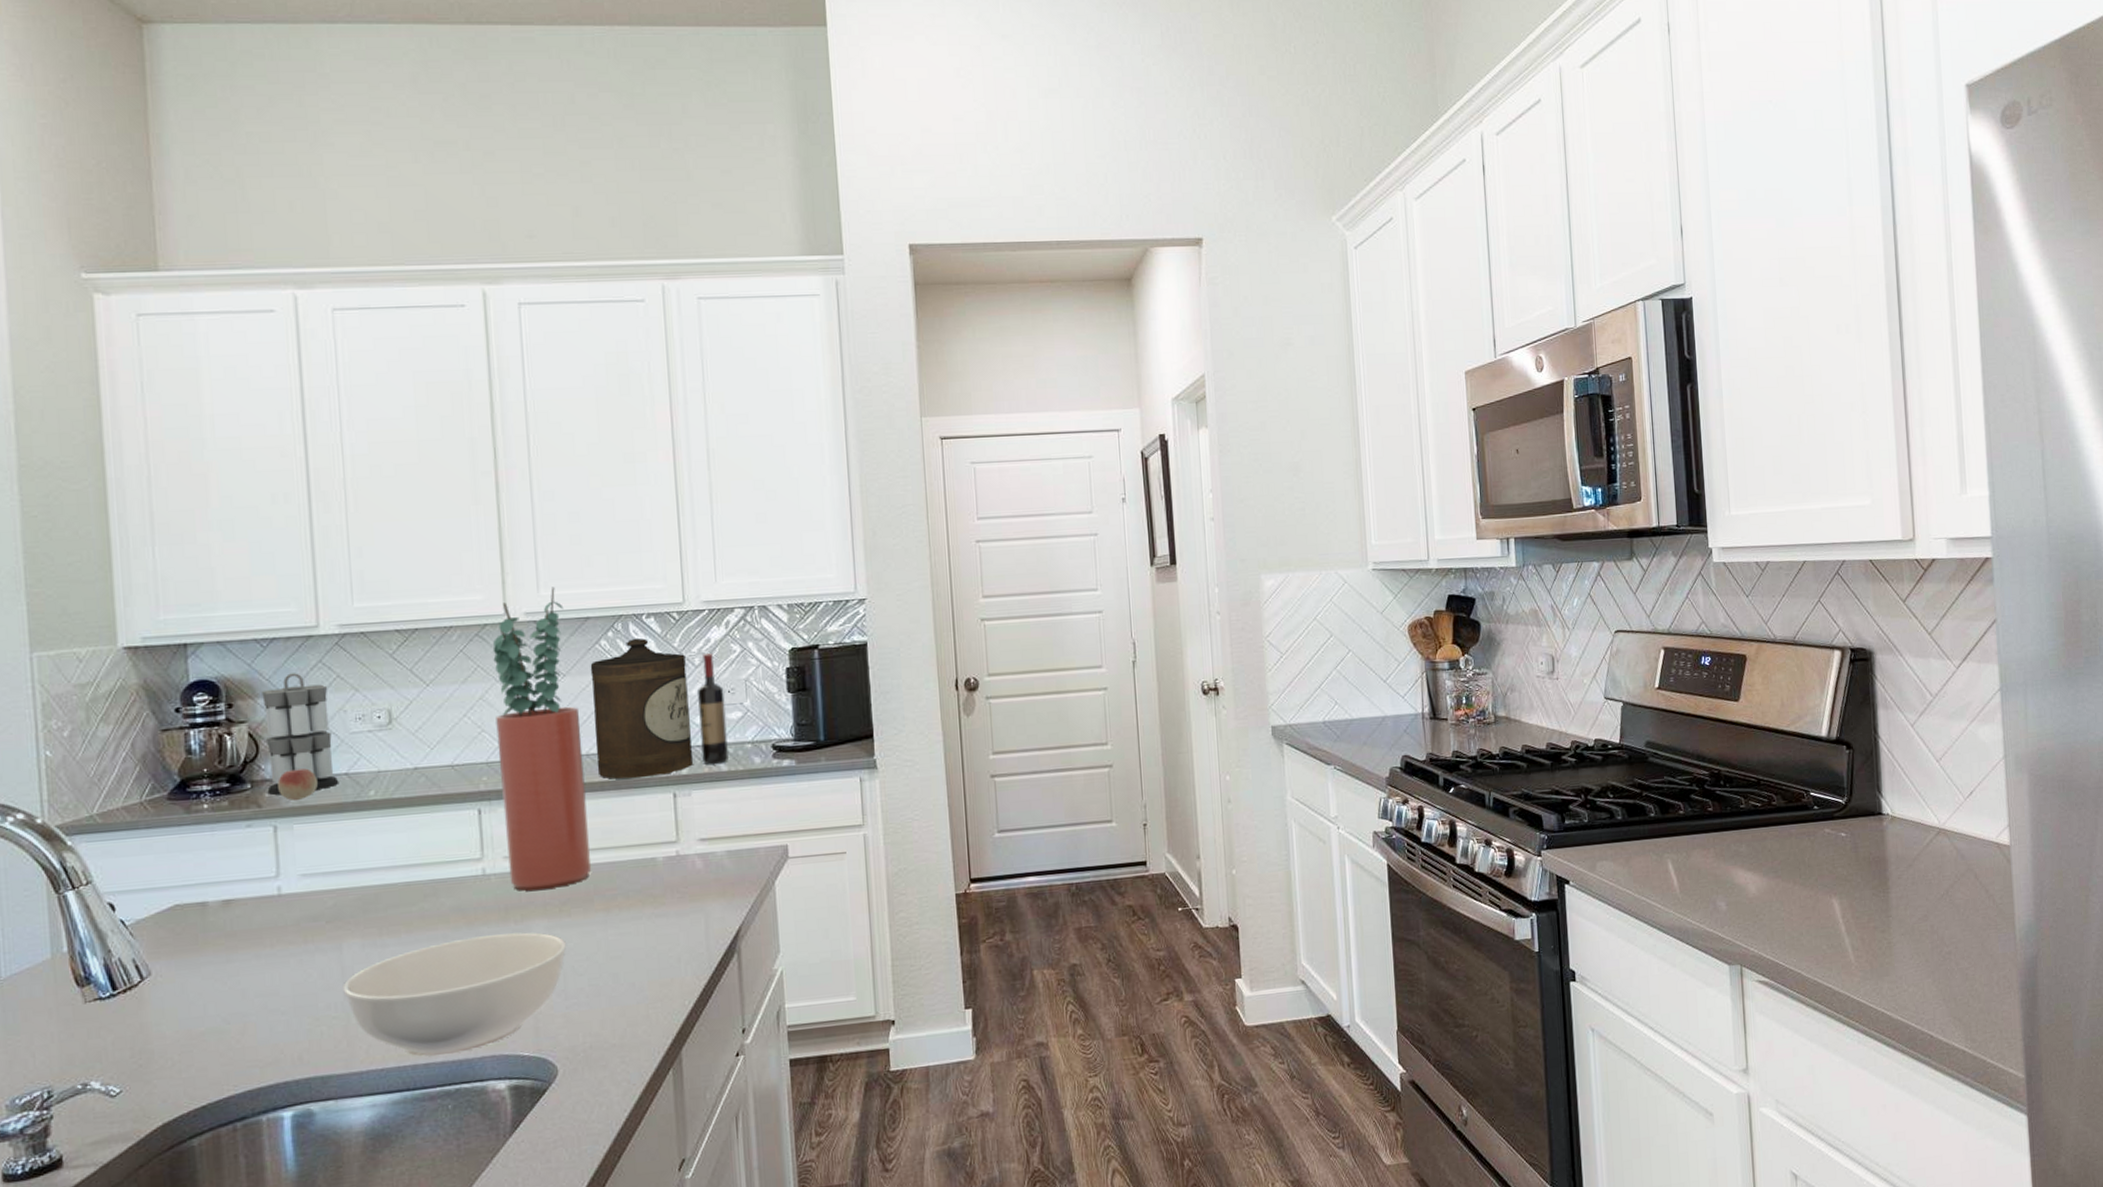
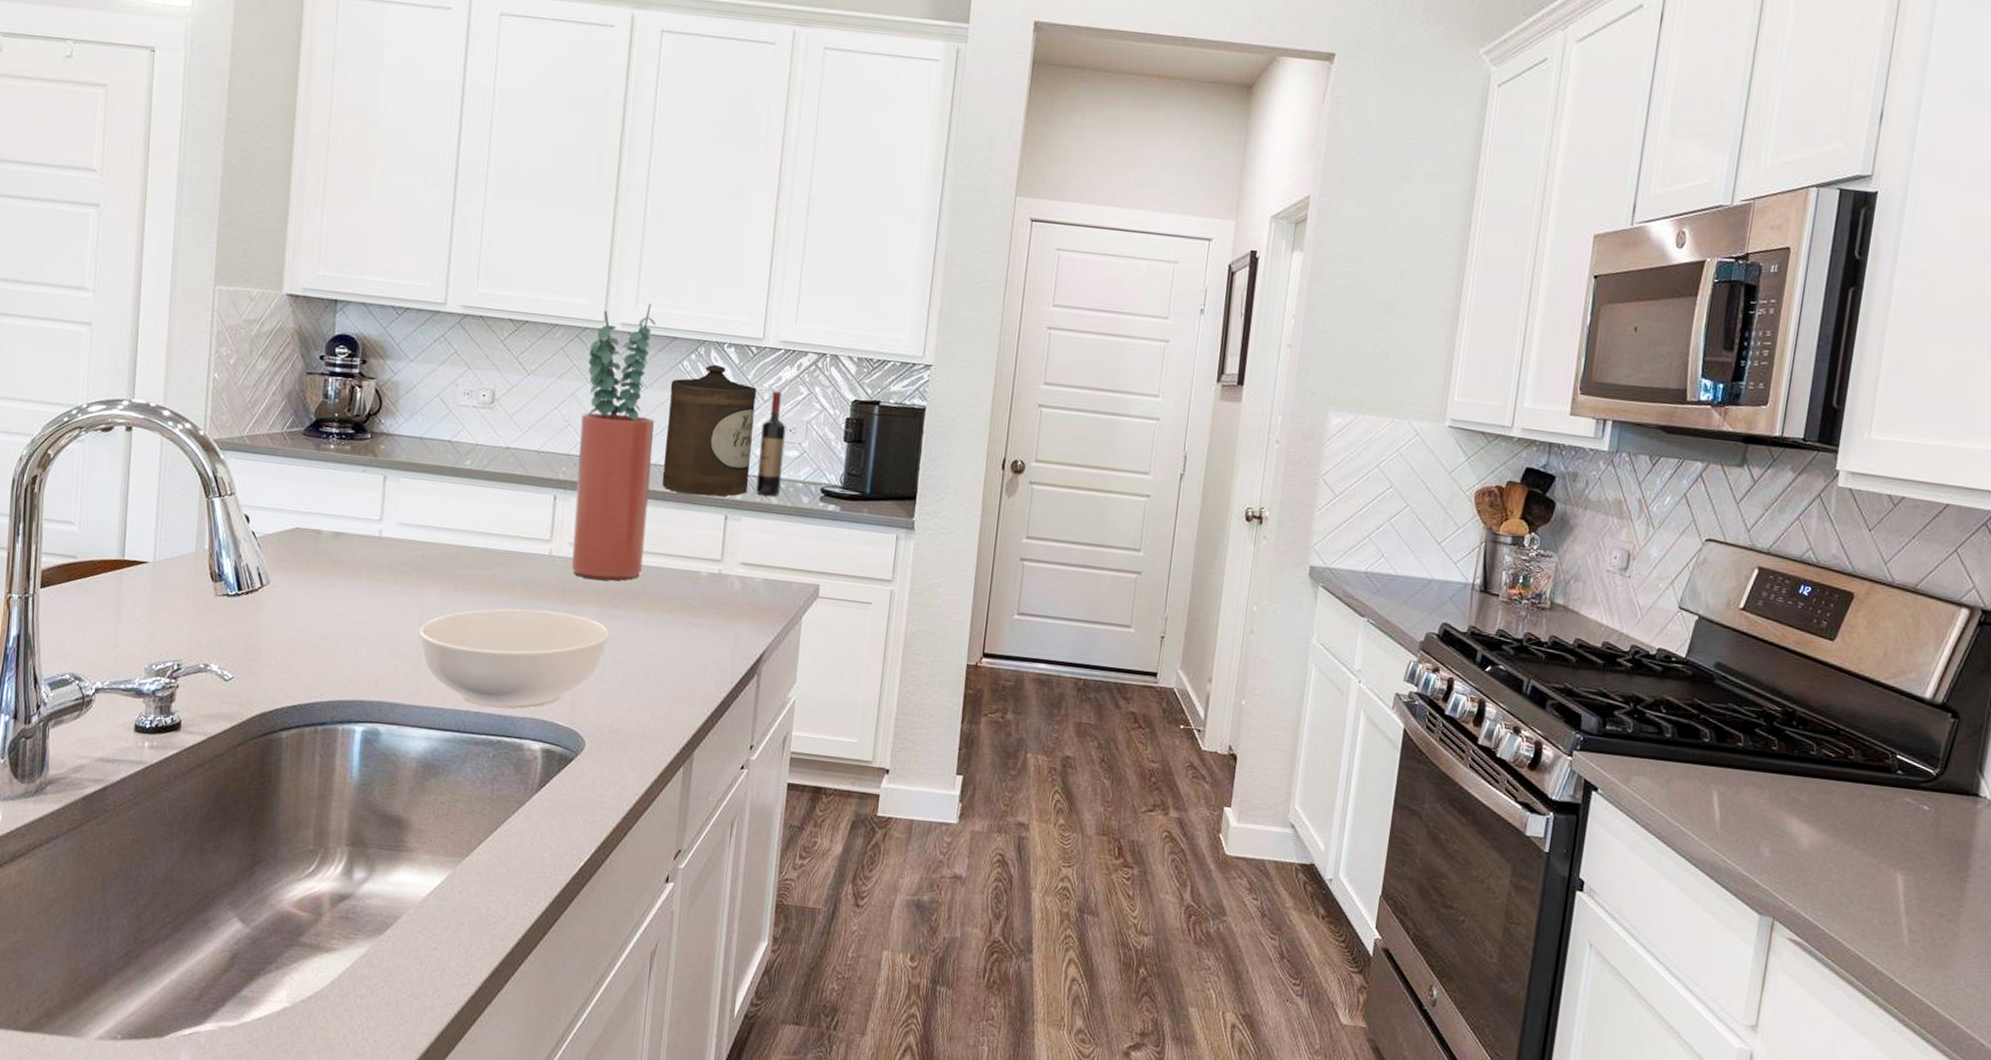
spice rack: present [262,673,339,795] -> none [383,342,445,451]
fruit: present [277,768,318,802] -> none [392,428,425,458]

